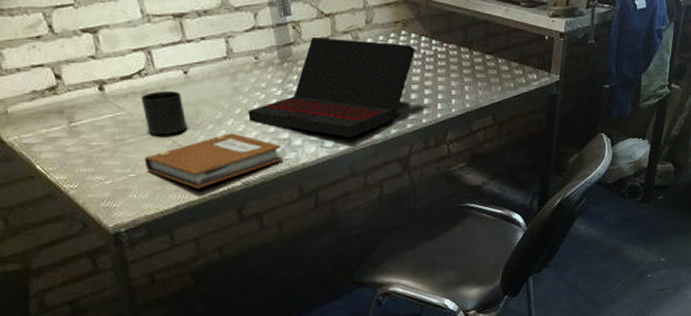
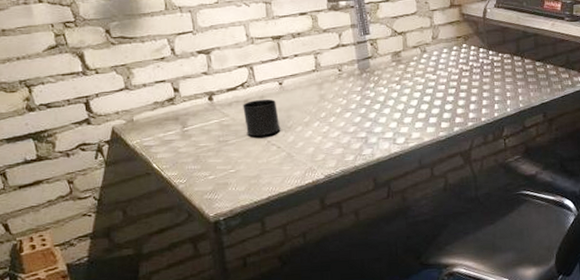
notebook: present [144,133,282,189] -> none [242,133,360,182]
laptop: present [248,37,415,138] -> none [331,51,475,136]

